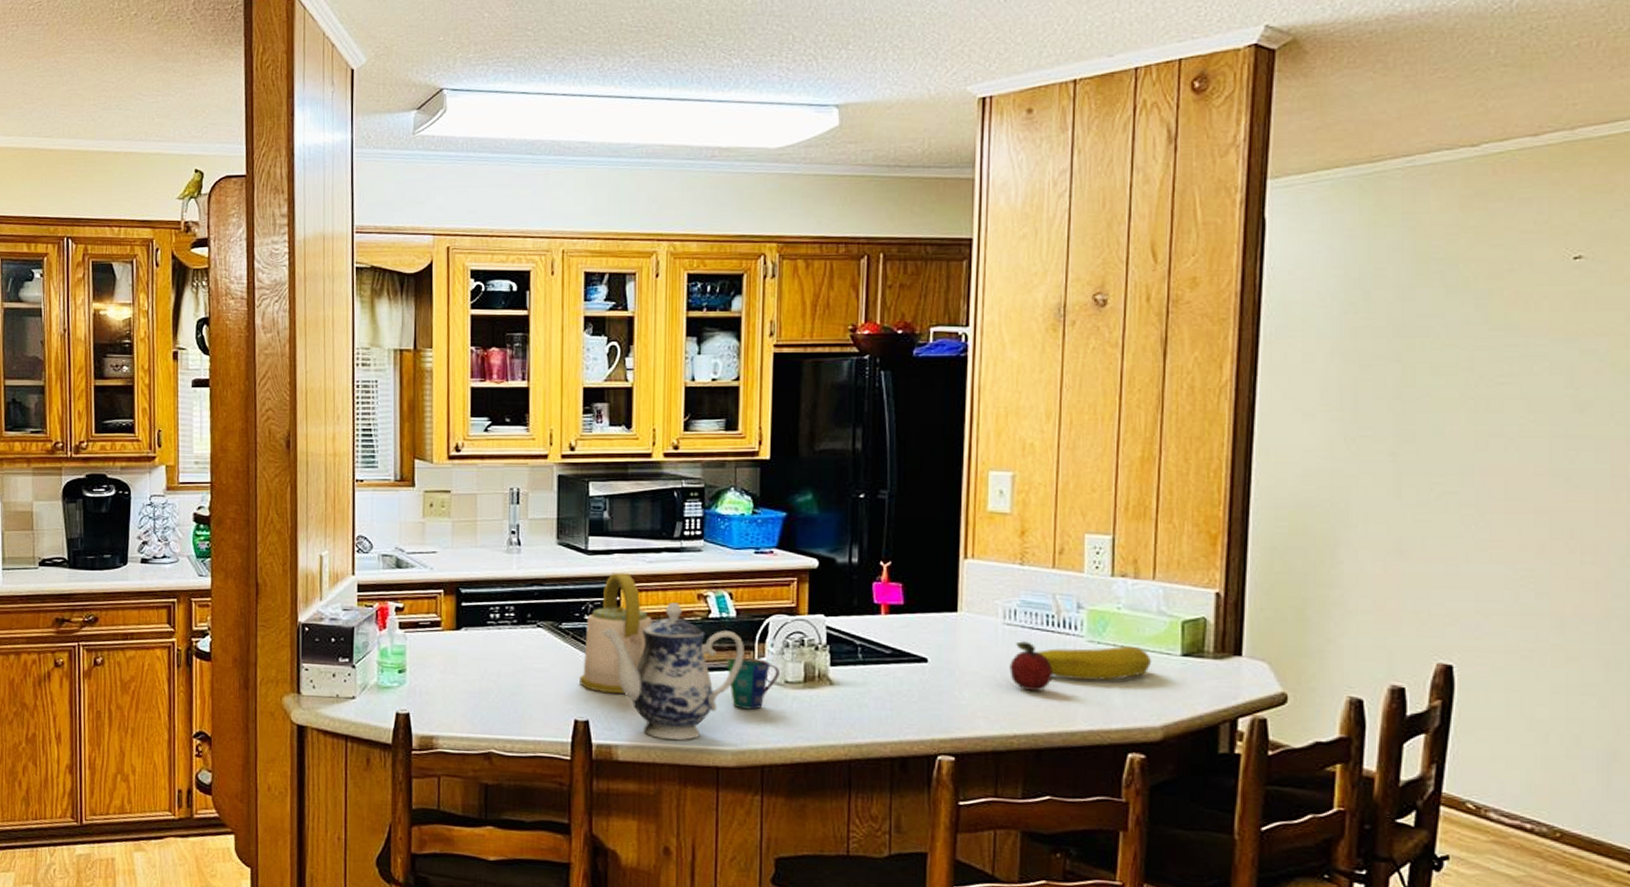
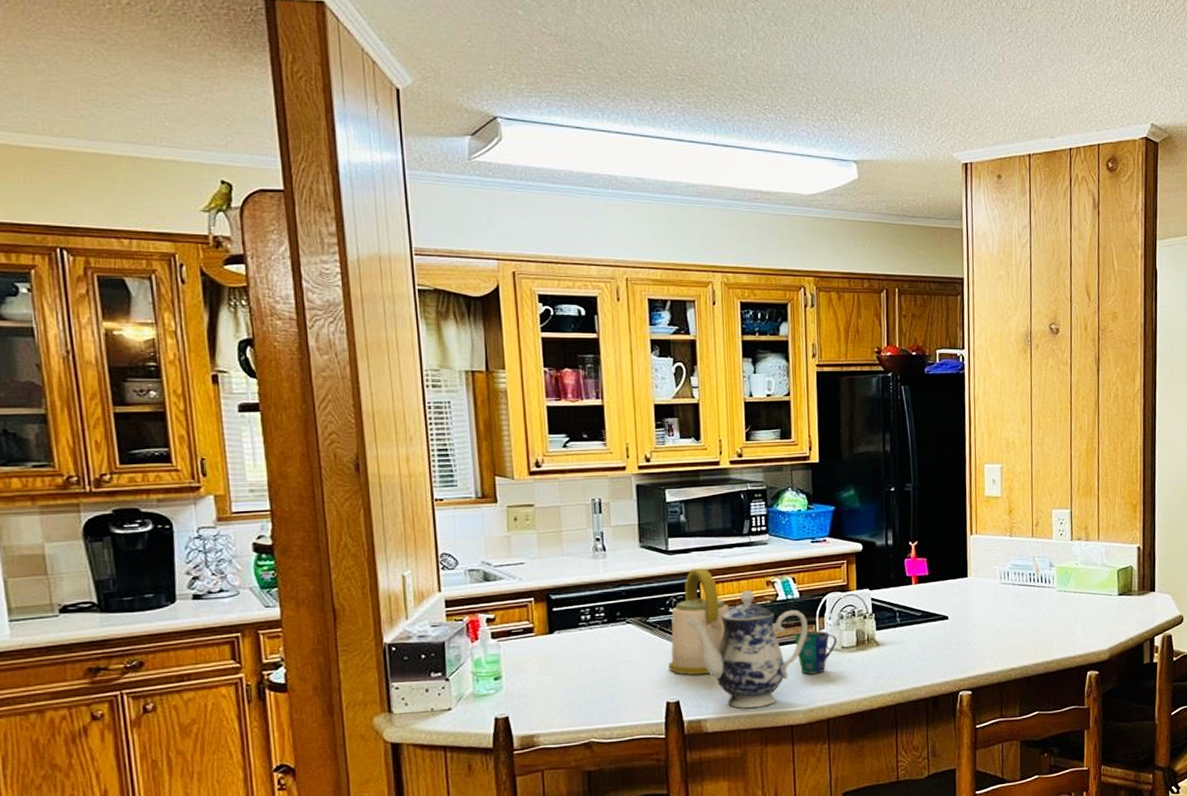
fruit: present [1009,641,1053,691] -> none [1006,595,1036,633]
banana: present [1037,646,1152,681] -> none [1024,592,1100,621]

